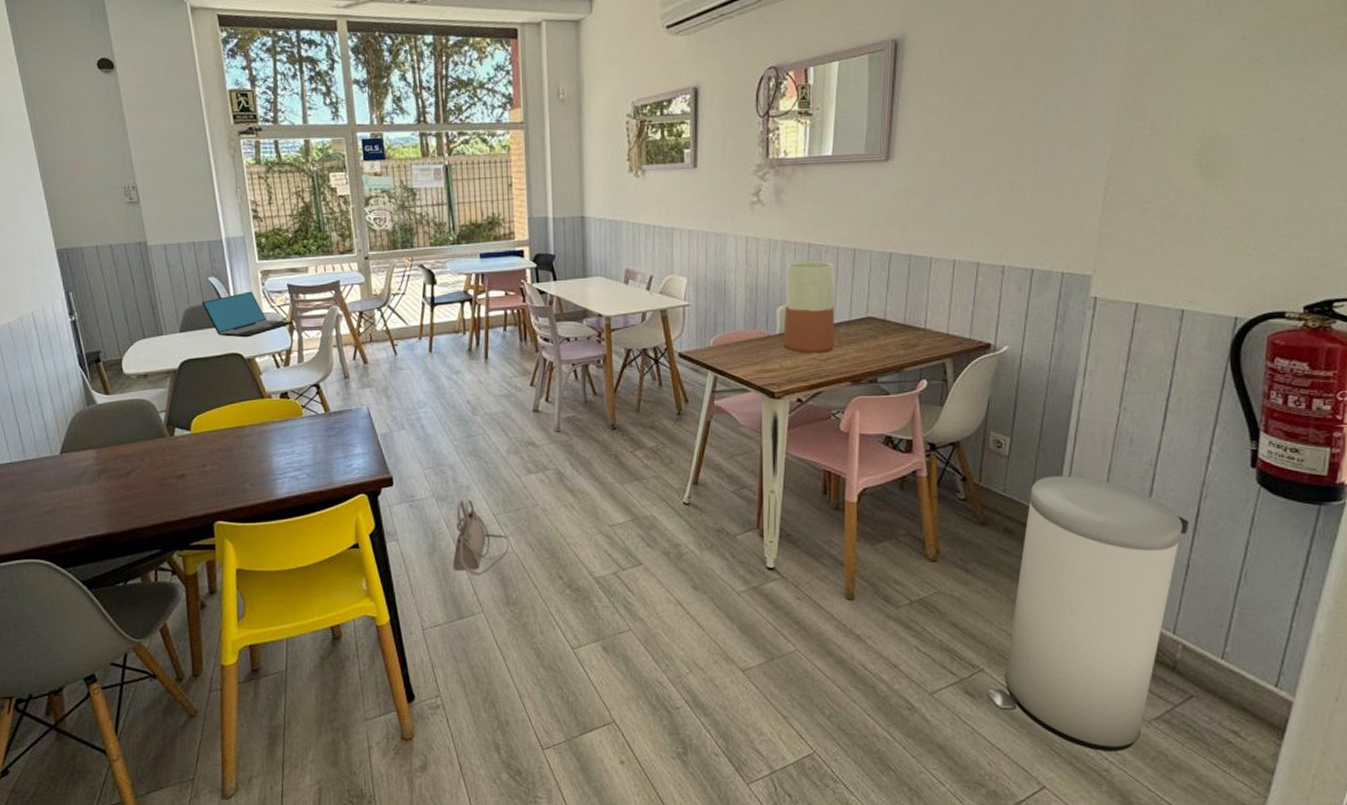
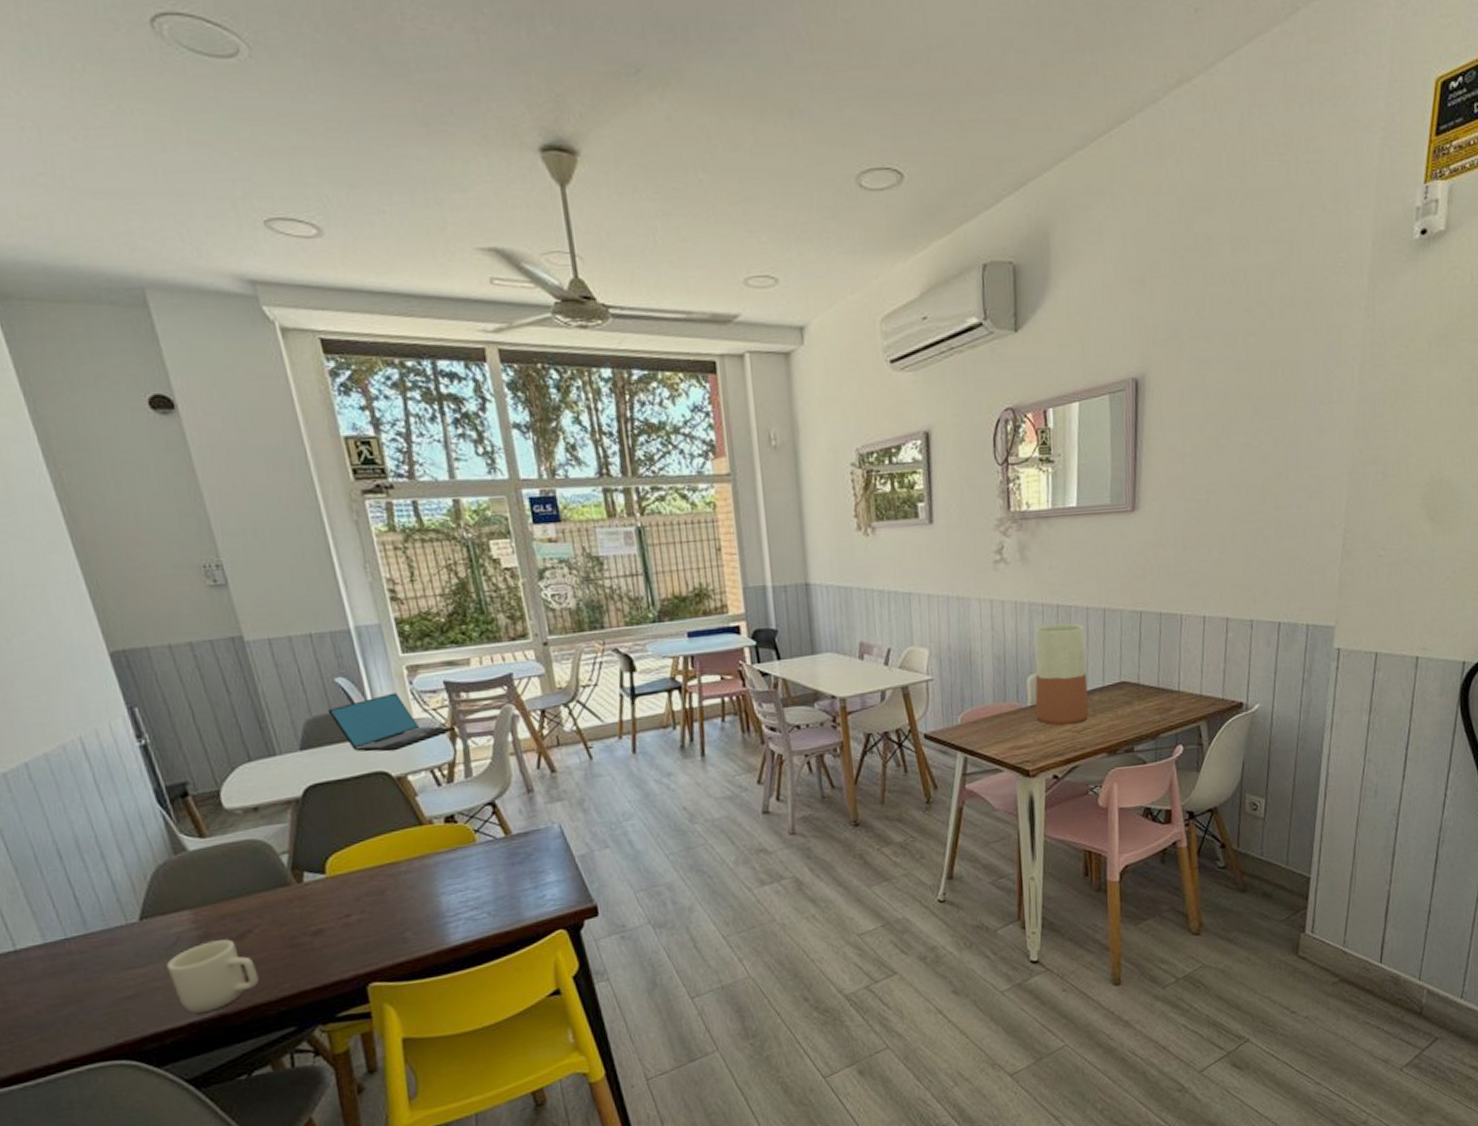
mug: none [75,475,138,531] -> present [166,939,260,1014]
handbag: present [453,499,509,576] -> none [678,922,744,1010]
pedal bin: present [985,476,1189,751] -> none [1252,832,1429,1105]

